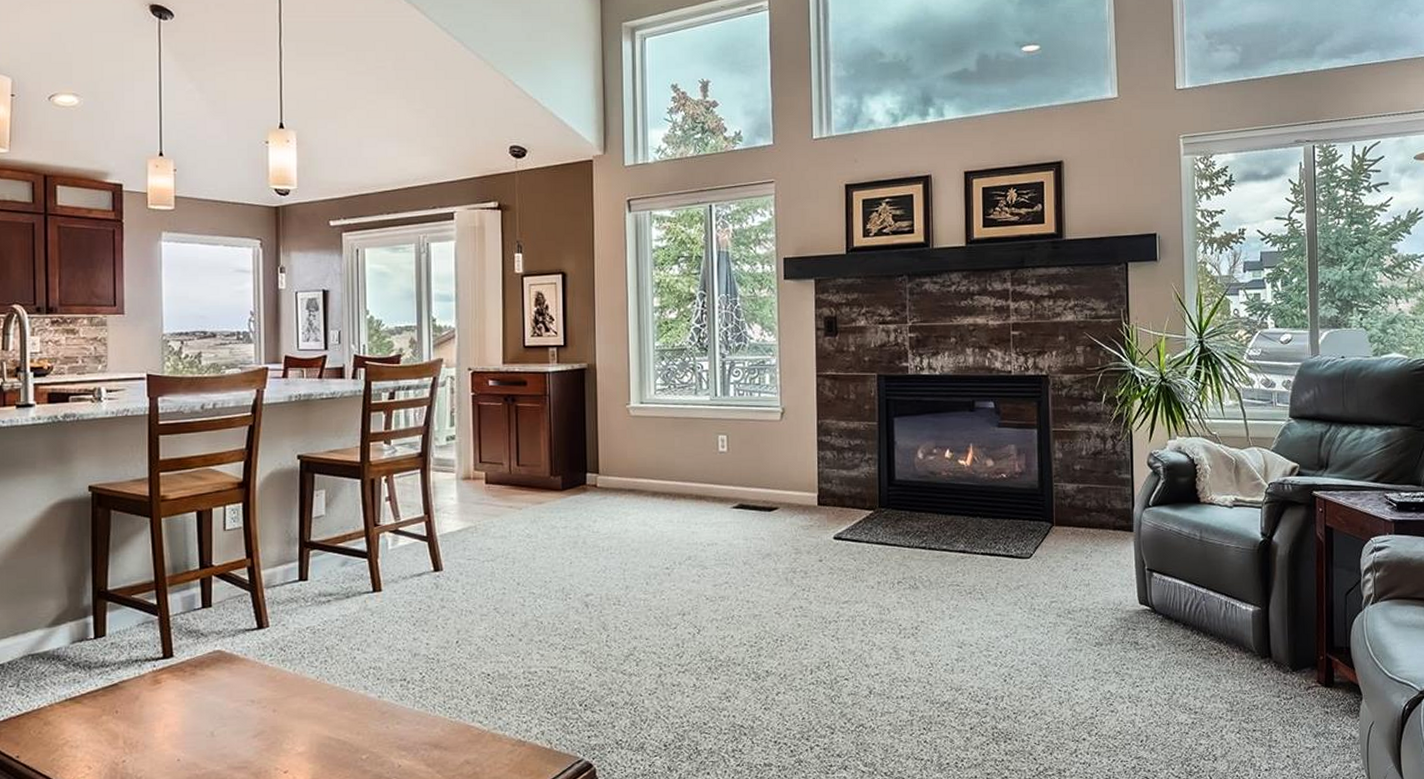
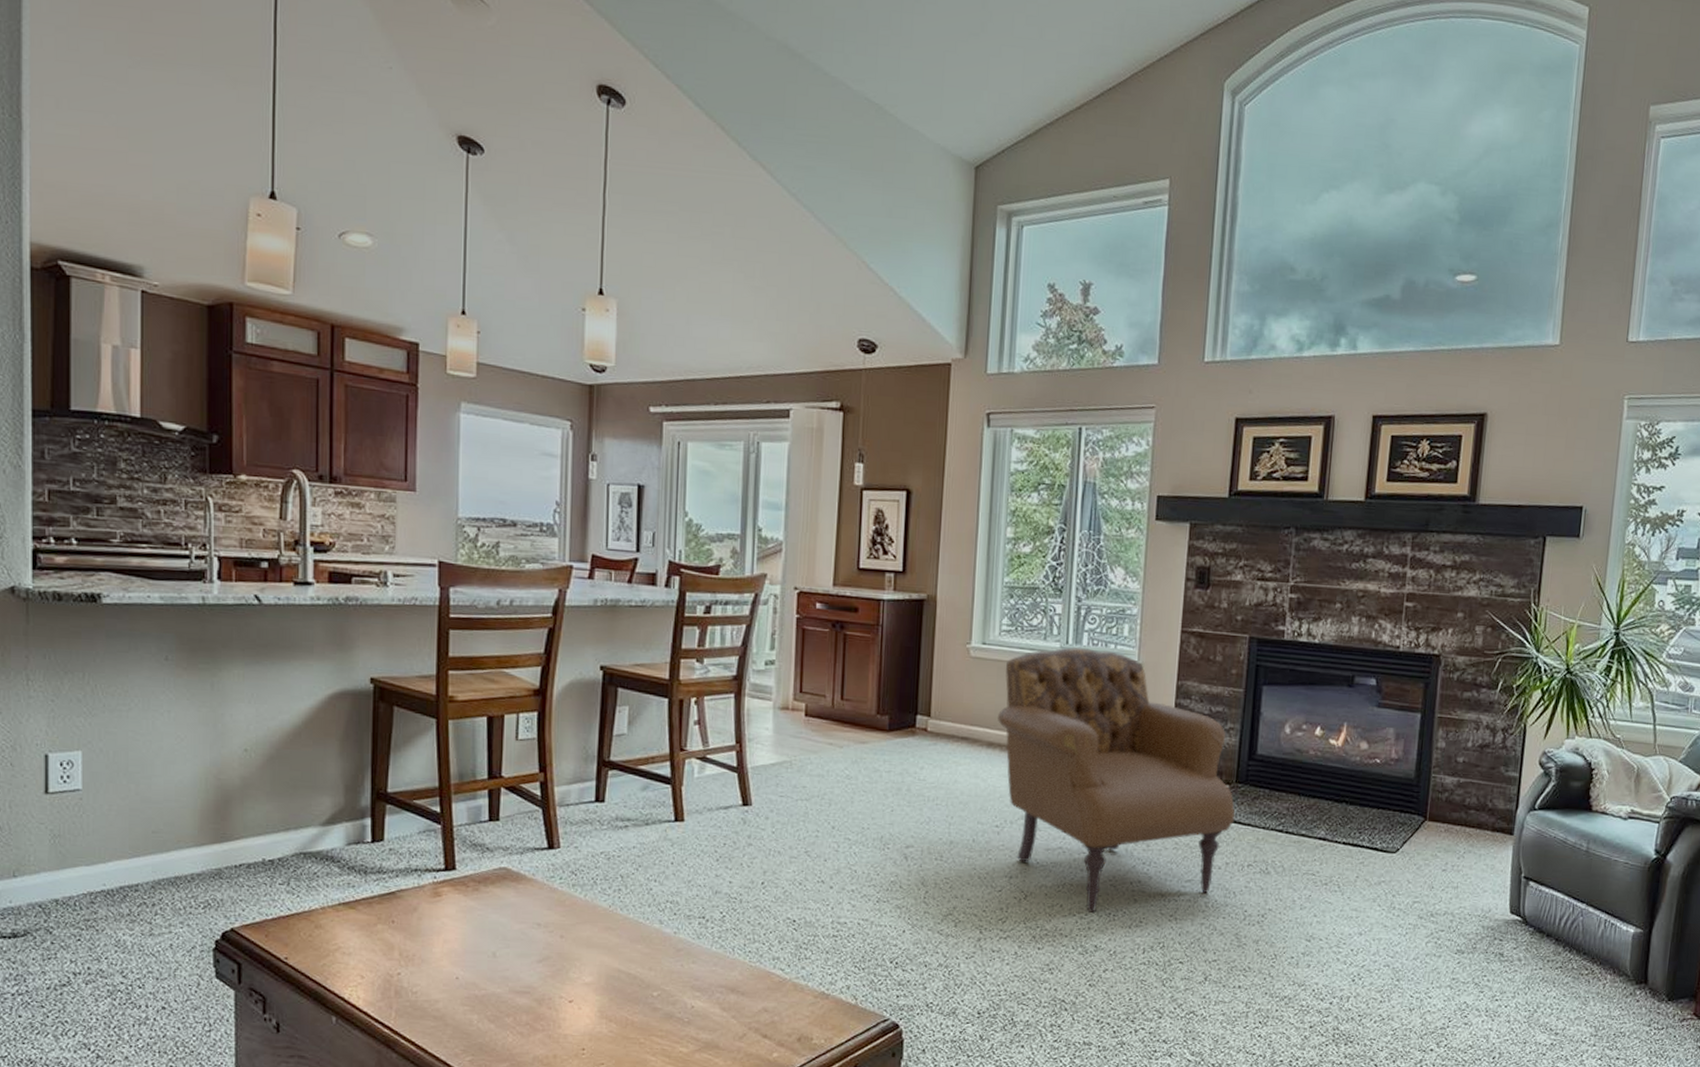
armchair: none [660,398,882,641] -> present [998,647,1236,914]

